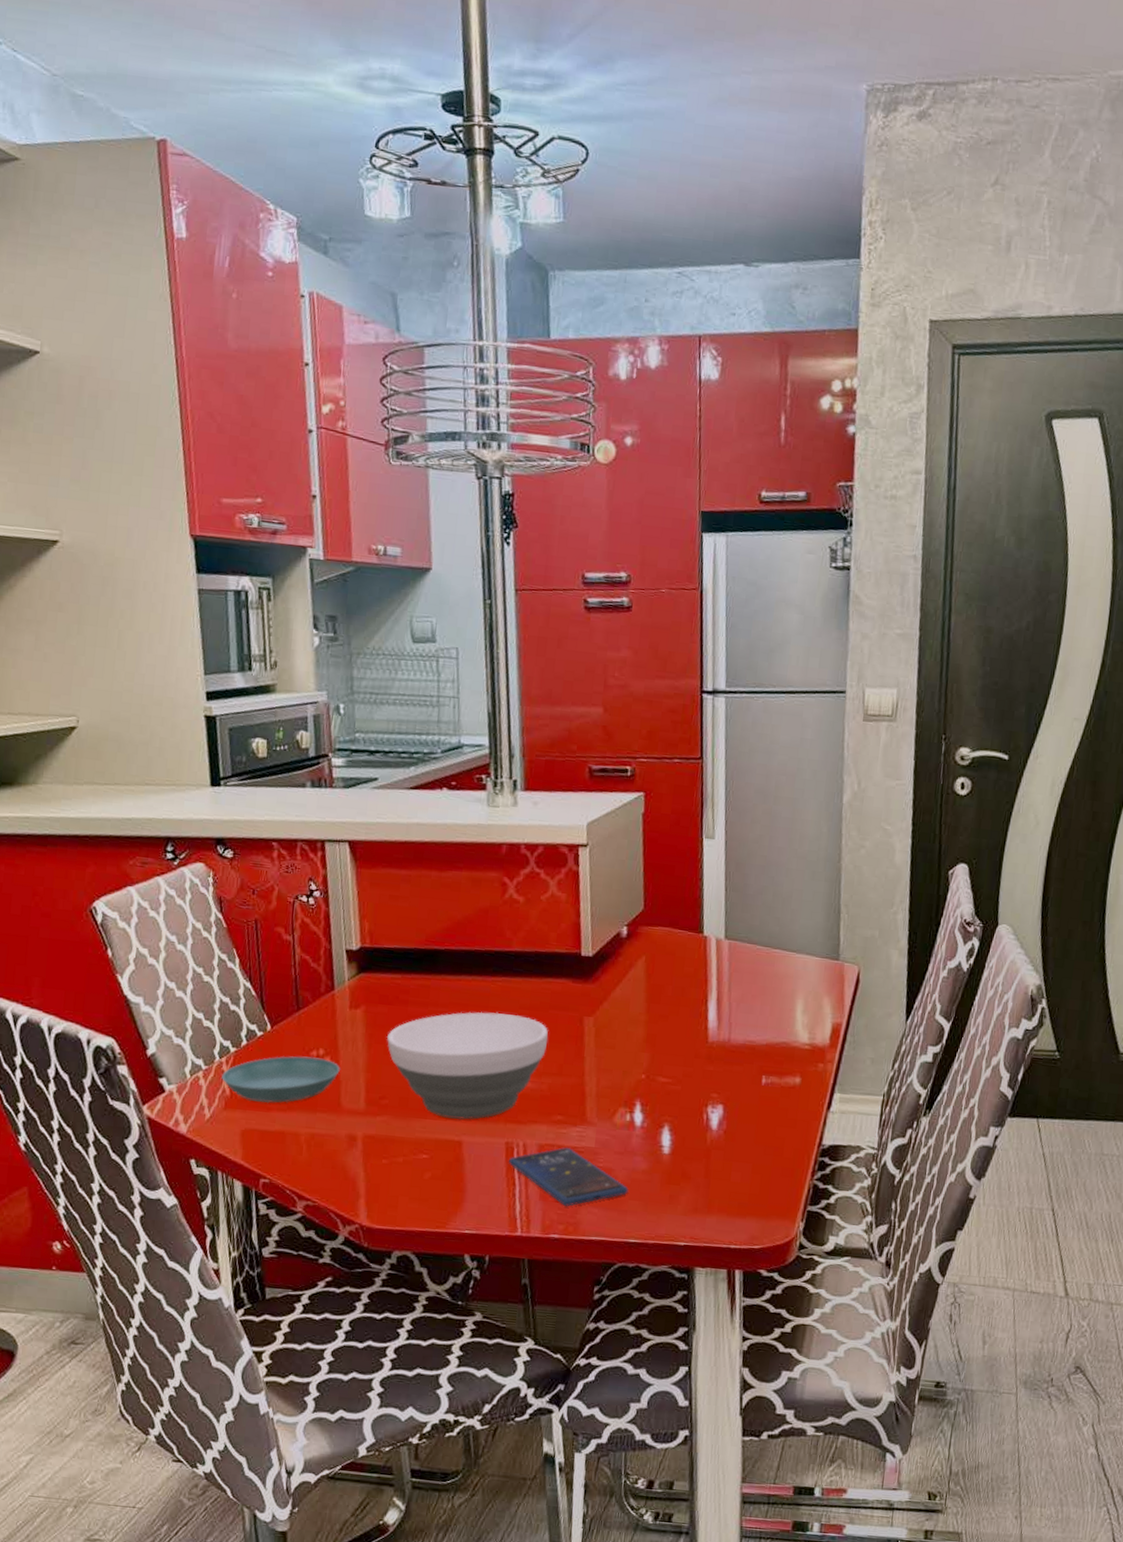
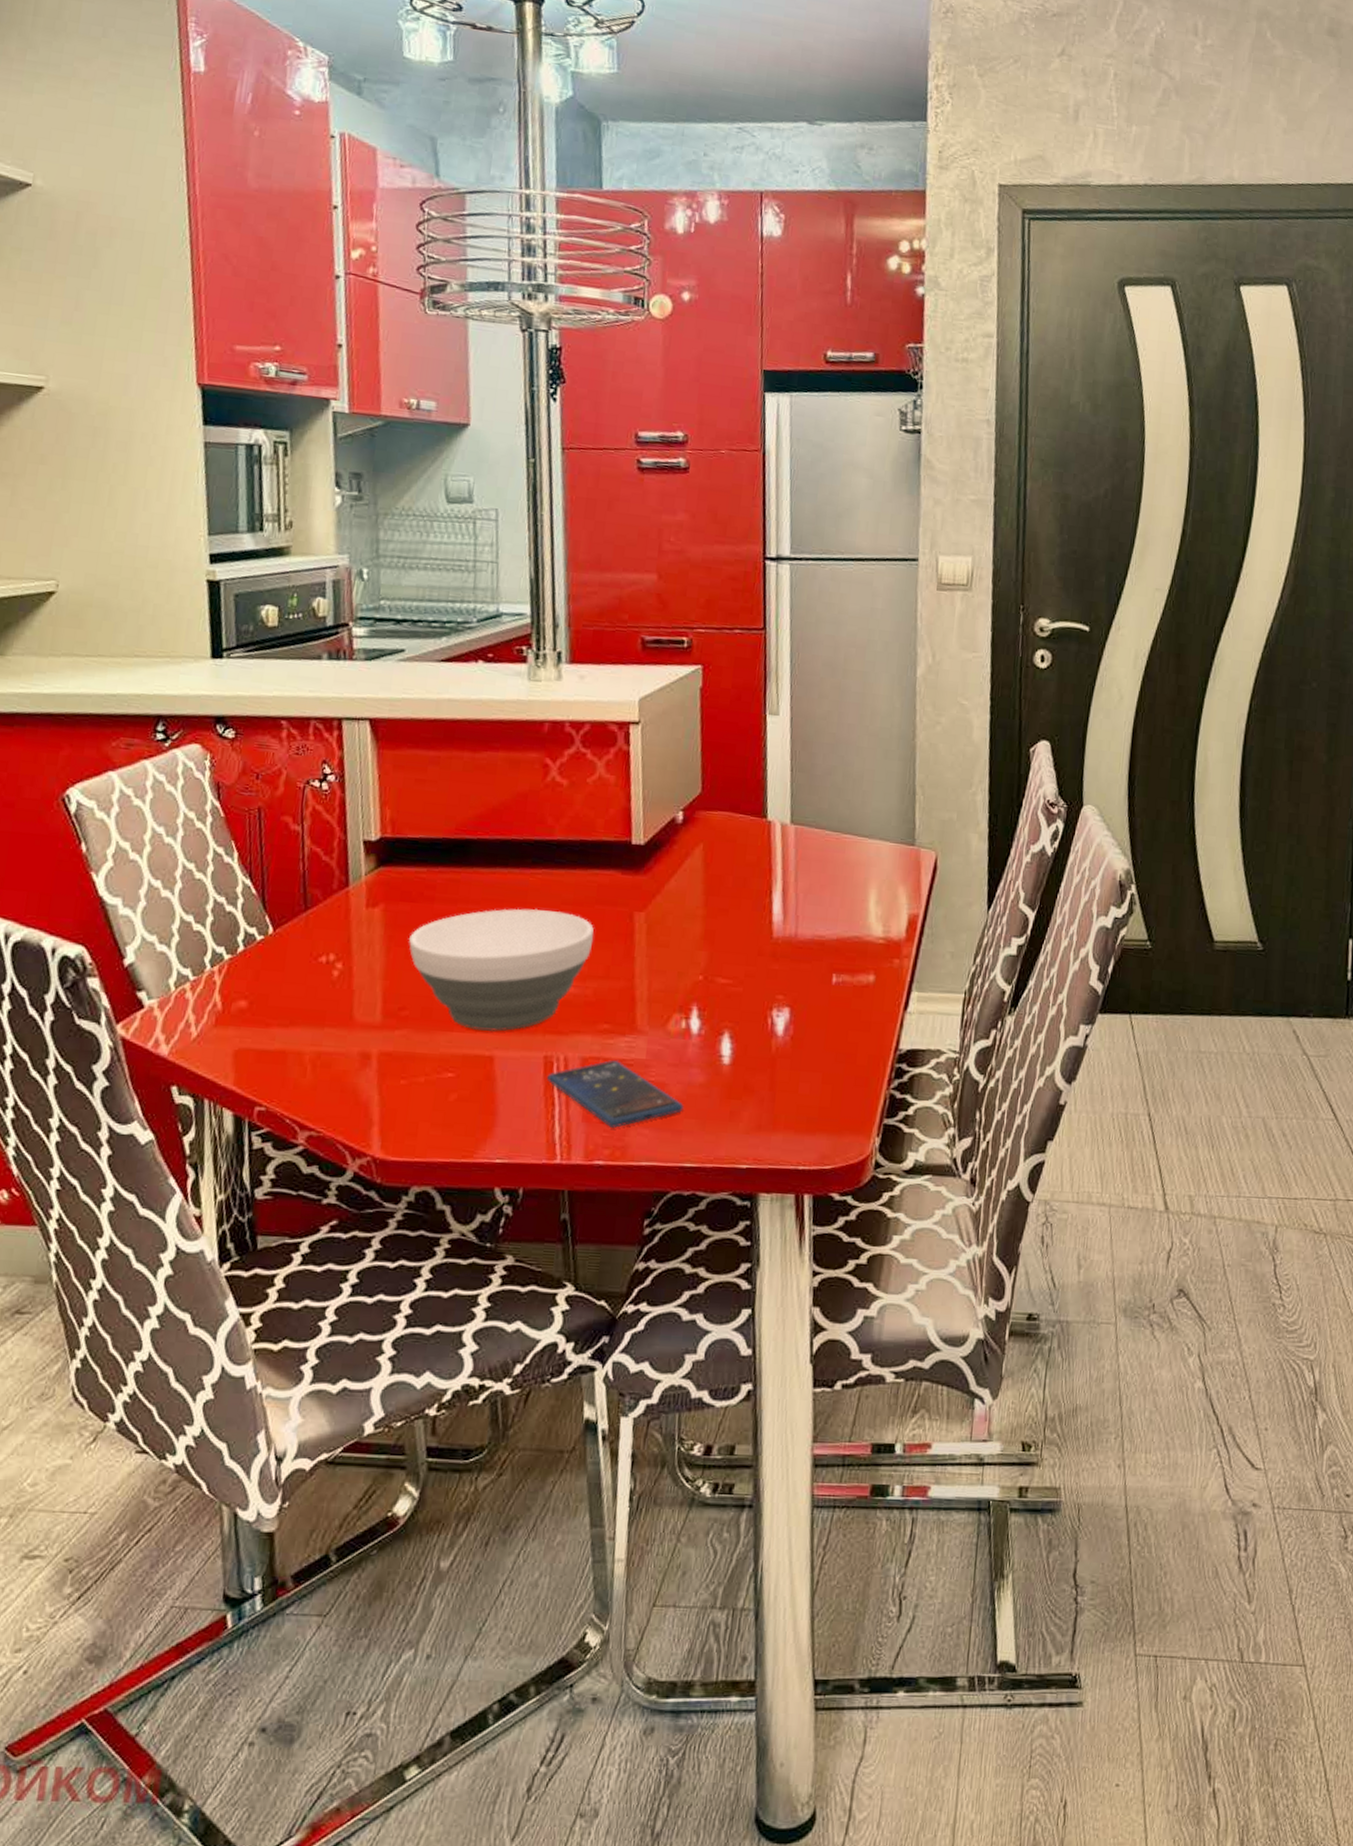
saucer: present [221,1056,340,1104] -> none [212,962,353,1019]

